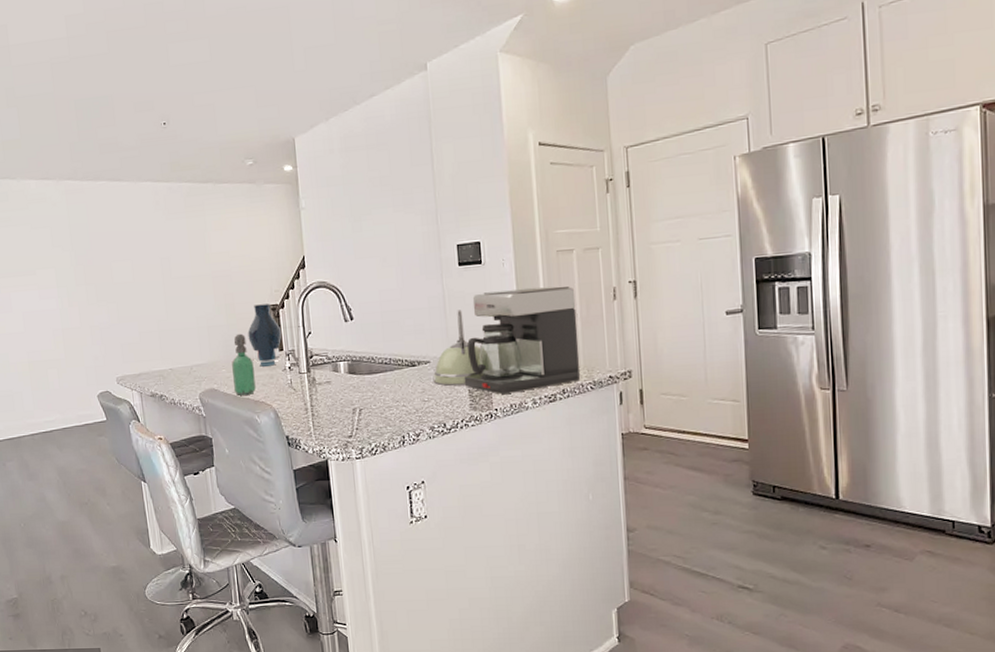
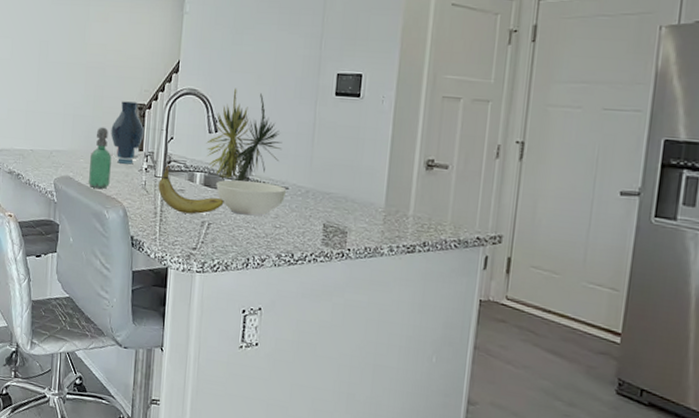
fruit: none [304,359,371,404] -> present [158,164,224,215]
plant: none [344,274,418,365] -> present [206,88,283,182]
bowl: none [360,360,429,395] -> present [216,179,287,216]
kettle: present [433,310,482,386] -> none [288,140,343,219]
coffee maker: present [463,286,580,394] -> none [320,127,455,237]

